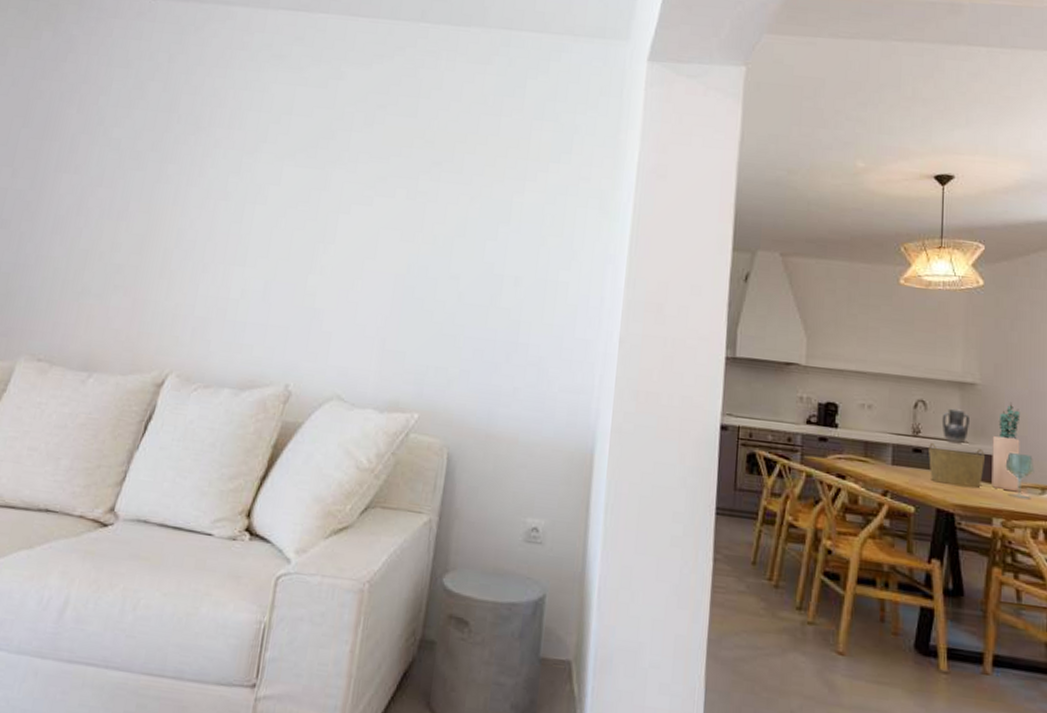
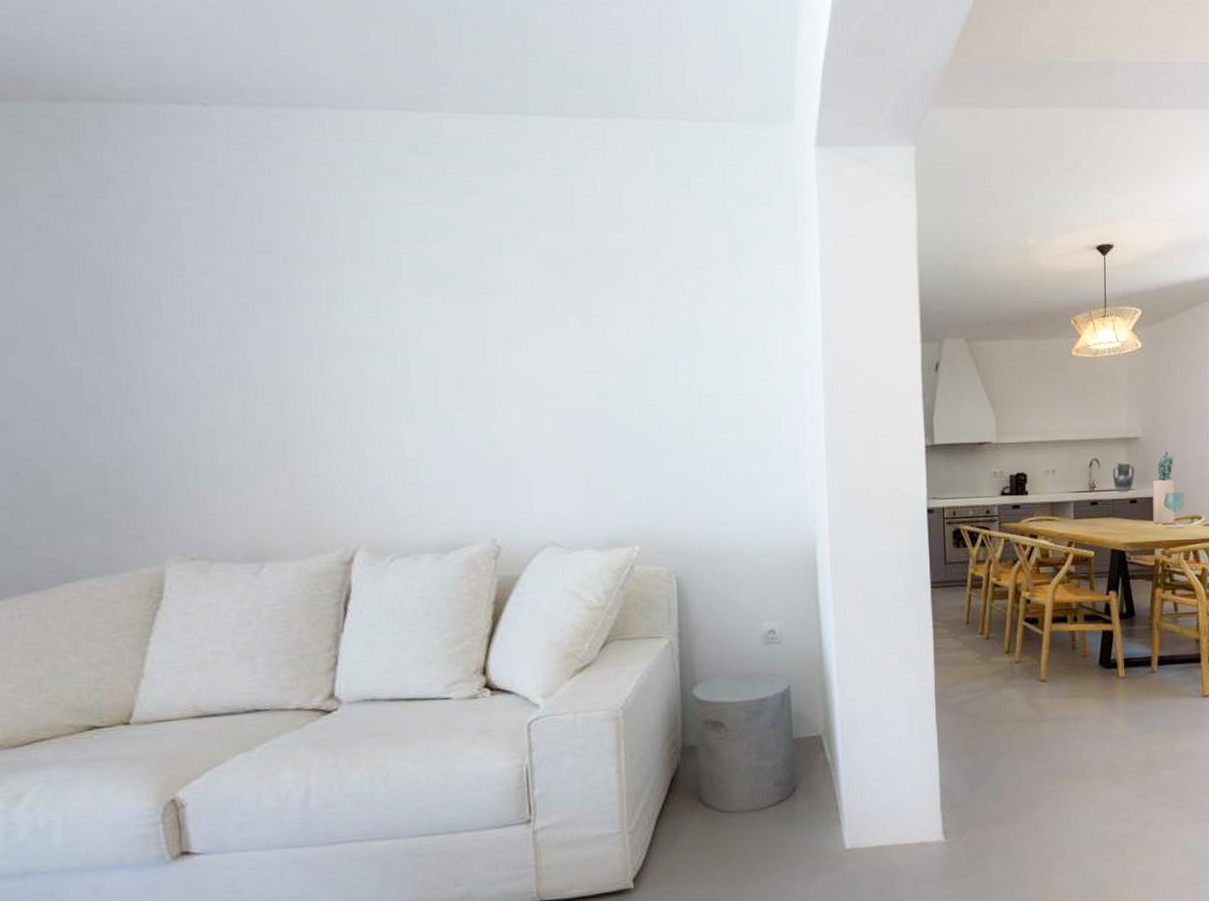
basket: present [929,442,986,489] -> none [1103,494,1148,529]

